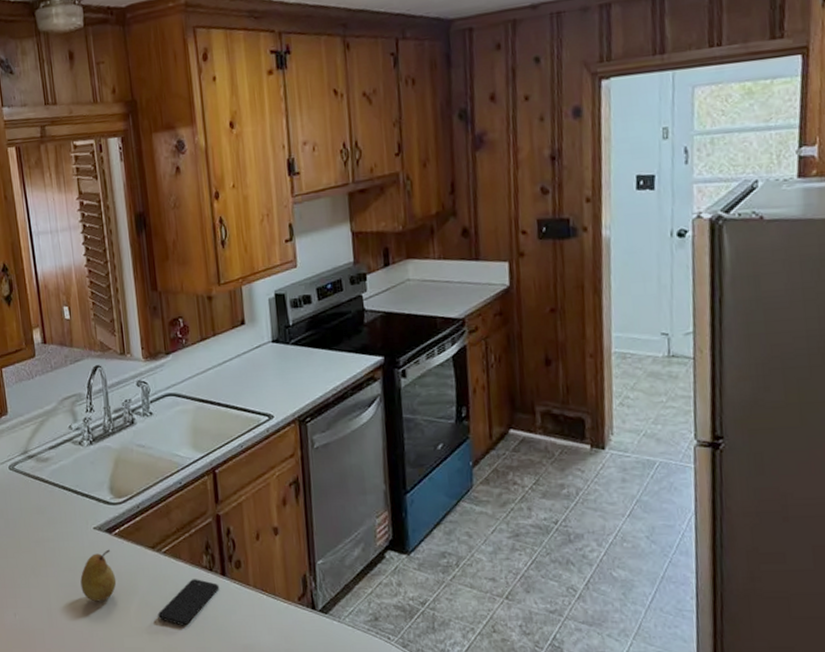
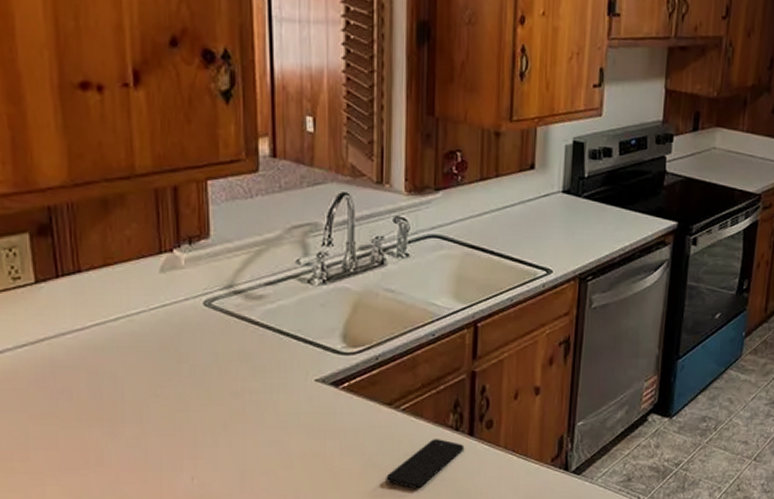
fruit: present [80,549,117,602] -> none [290,404,338,463]

